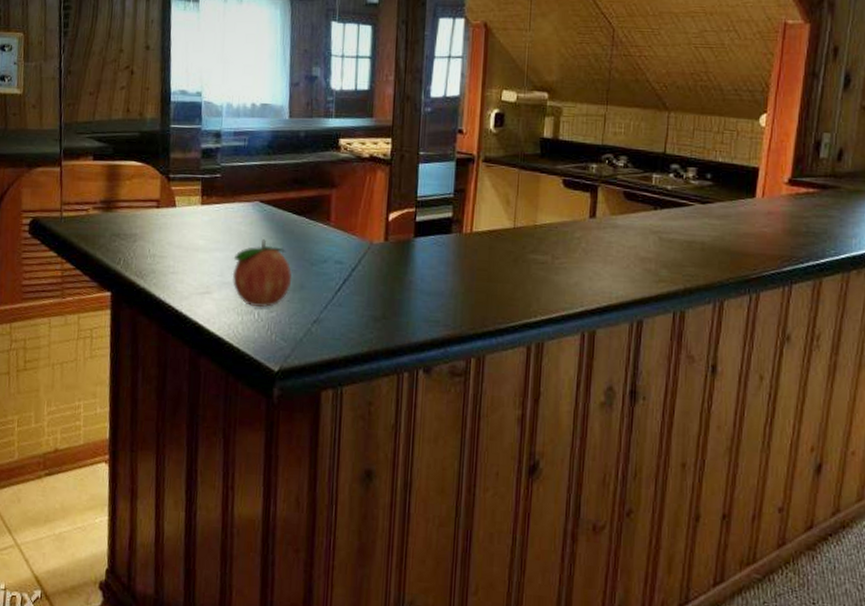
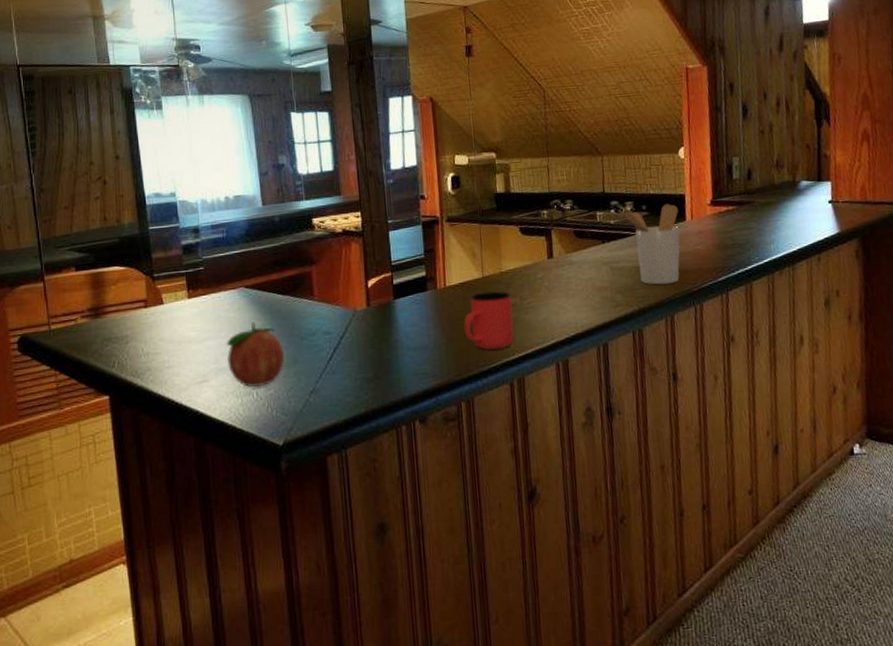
cup: none [485,243,543,308] -> present [464,291,515,350]
utensil holder: none [678,175,748,266] -> present [618,203,680,285]

